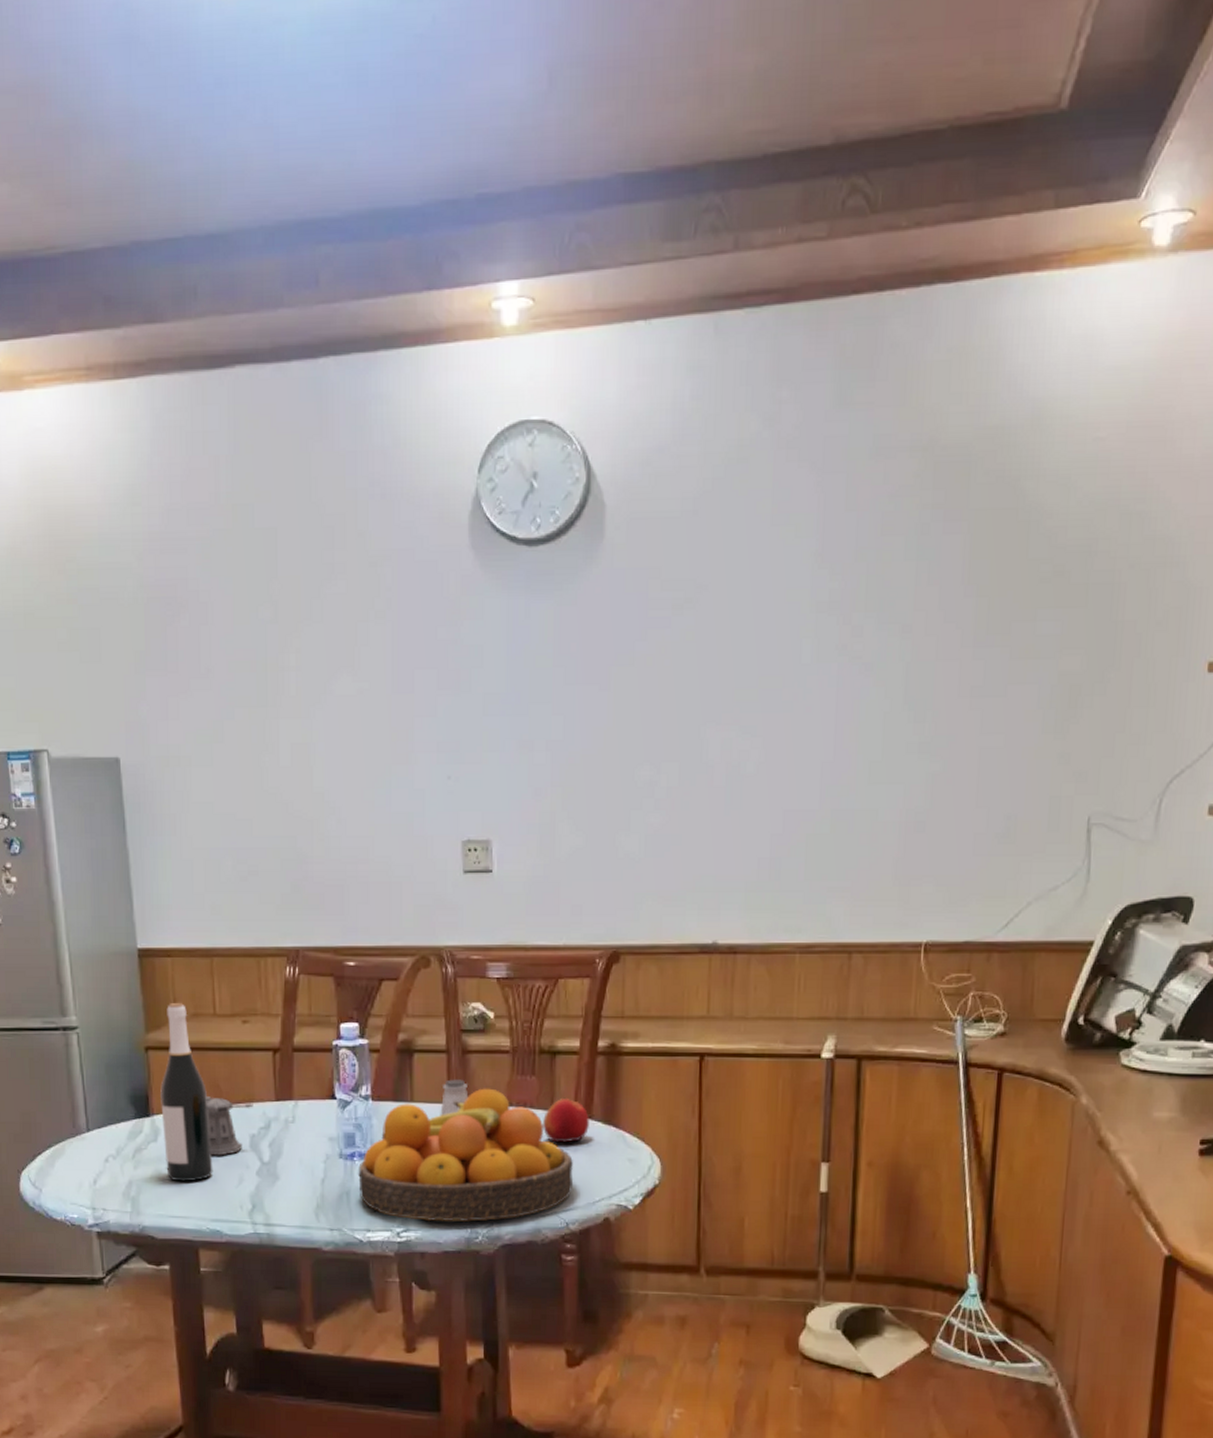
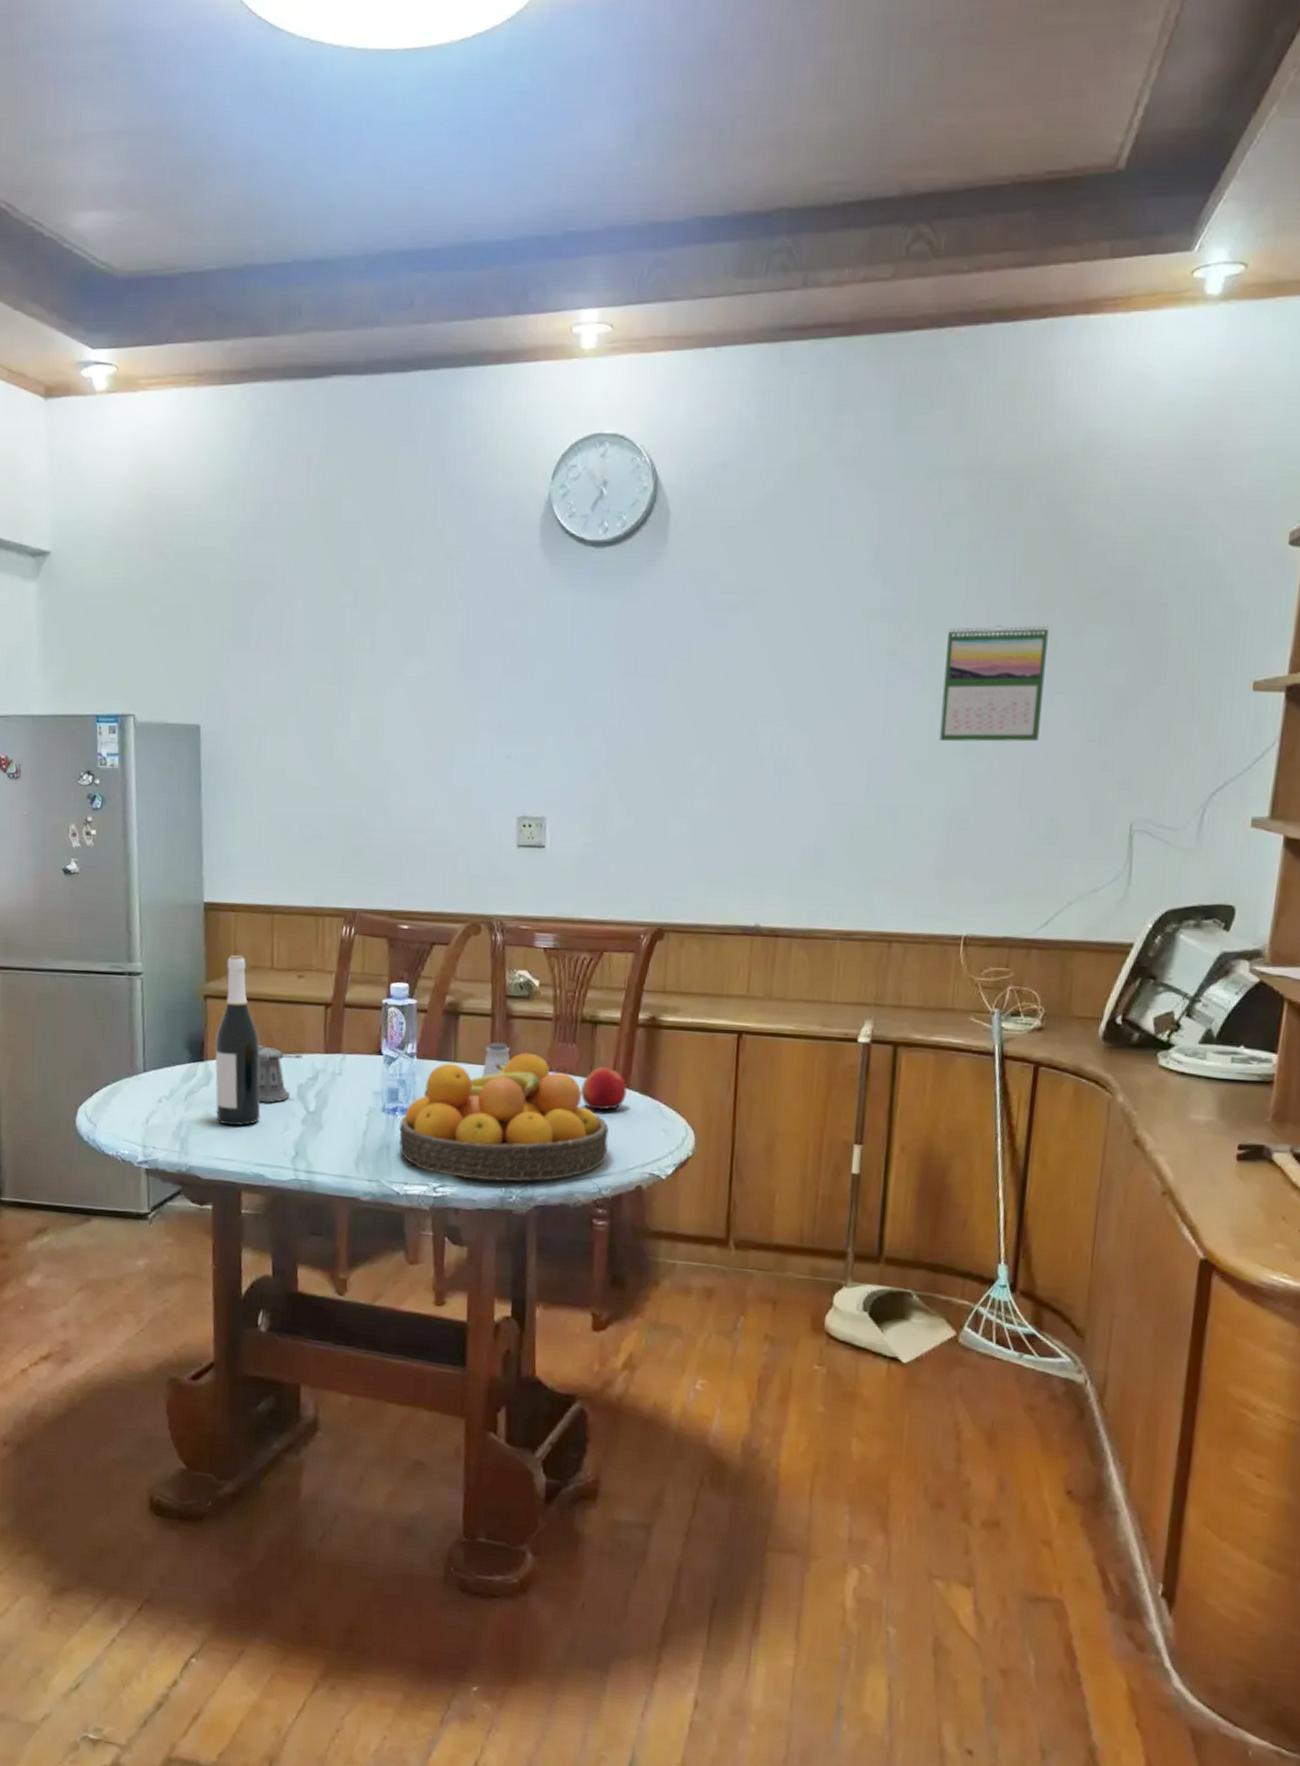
calendar: none [893,612,1001,740] -> present [939,624,1049,742]

